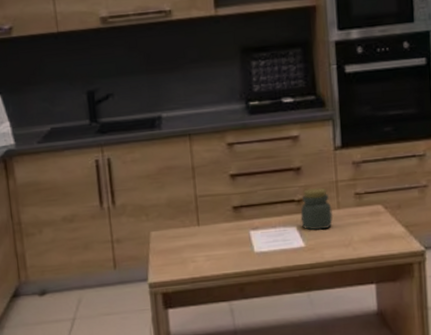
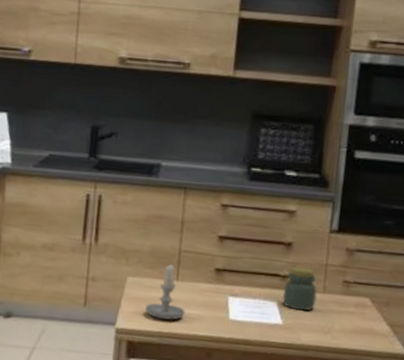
candle: none [173,210,212,266] -> present [145,262,185,320]

